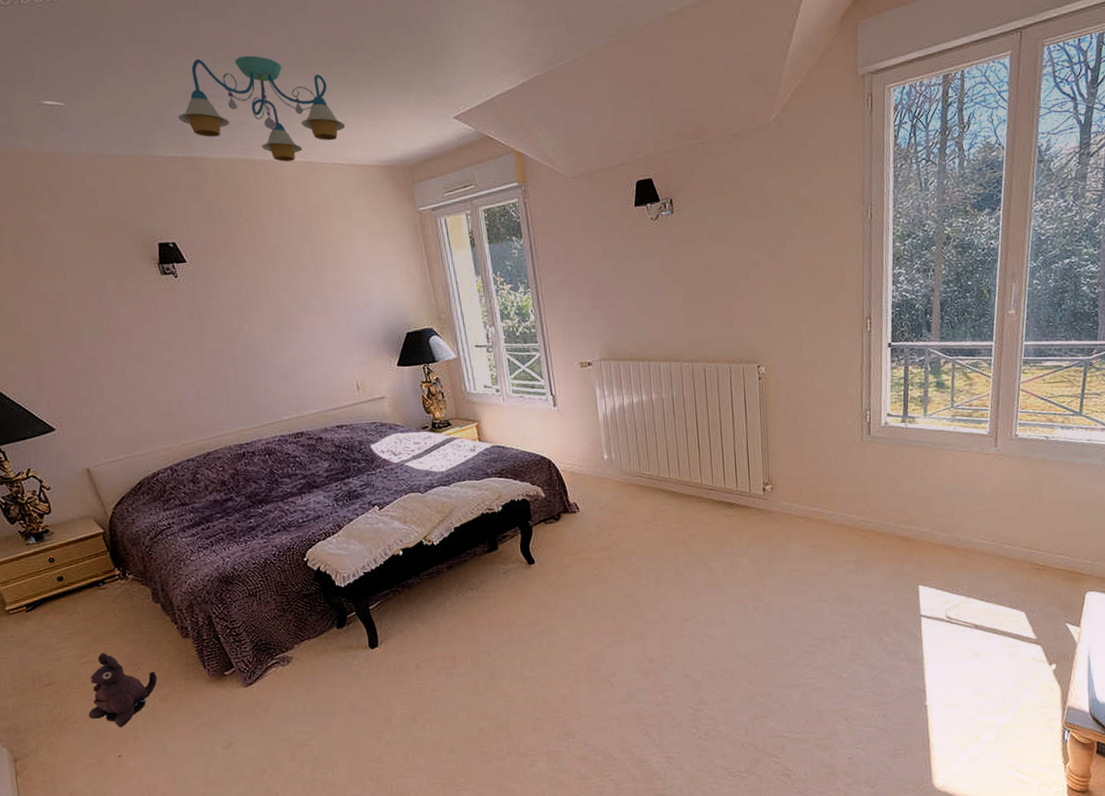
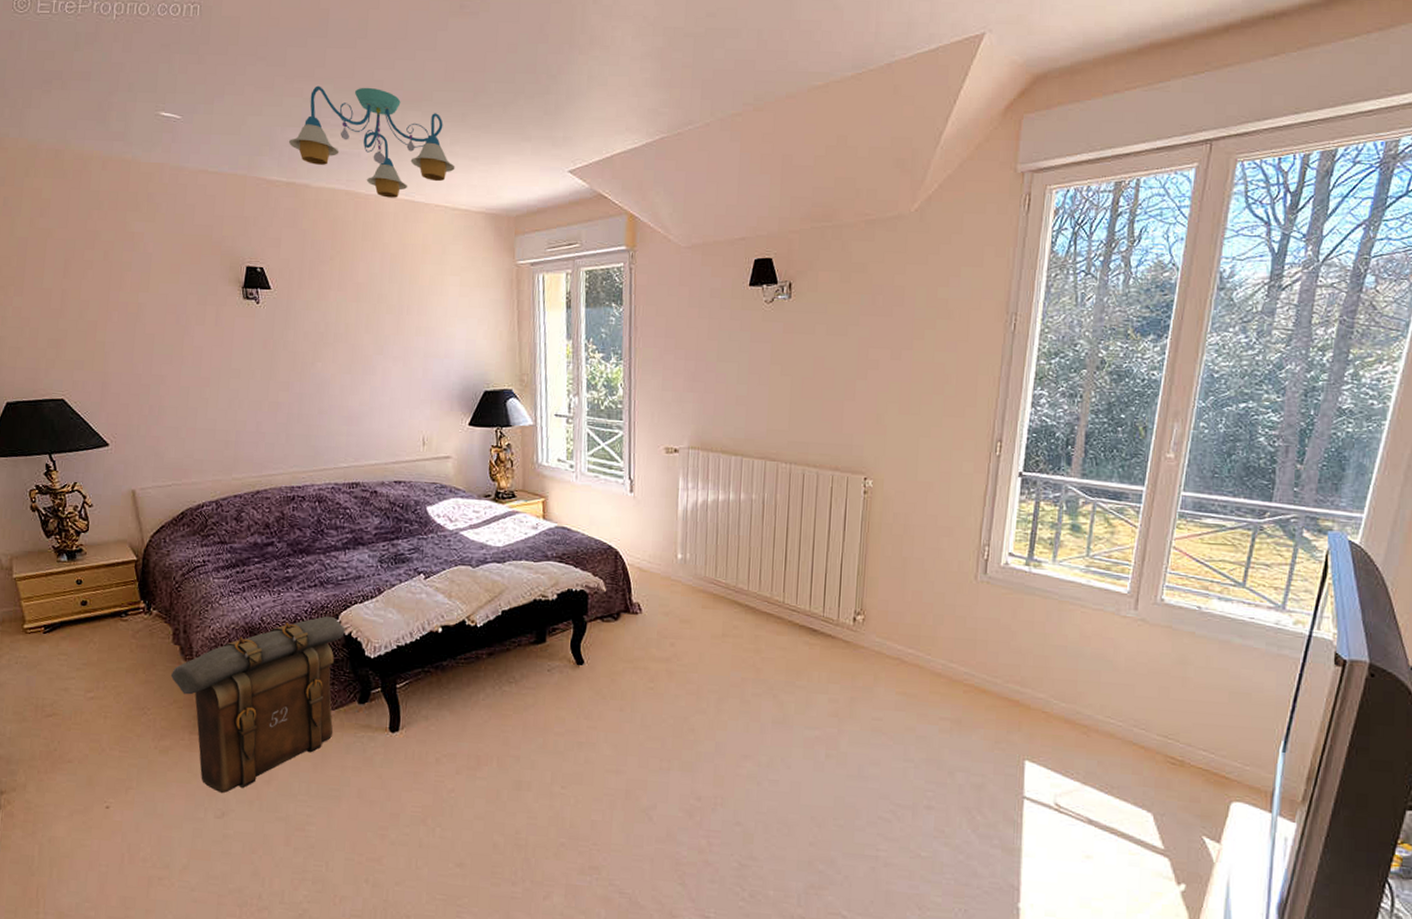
plush toy: present [88,653,158,728] -> none [84,690,162,776]
backpack: none [156,556,319,727] -> present [170,616,345,794]

